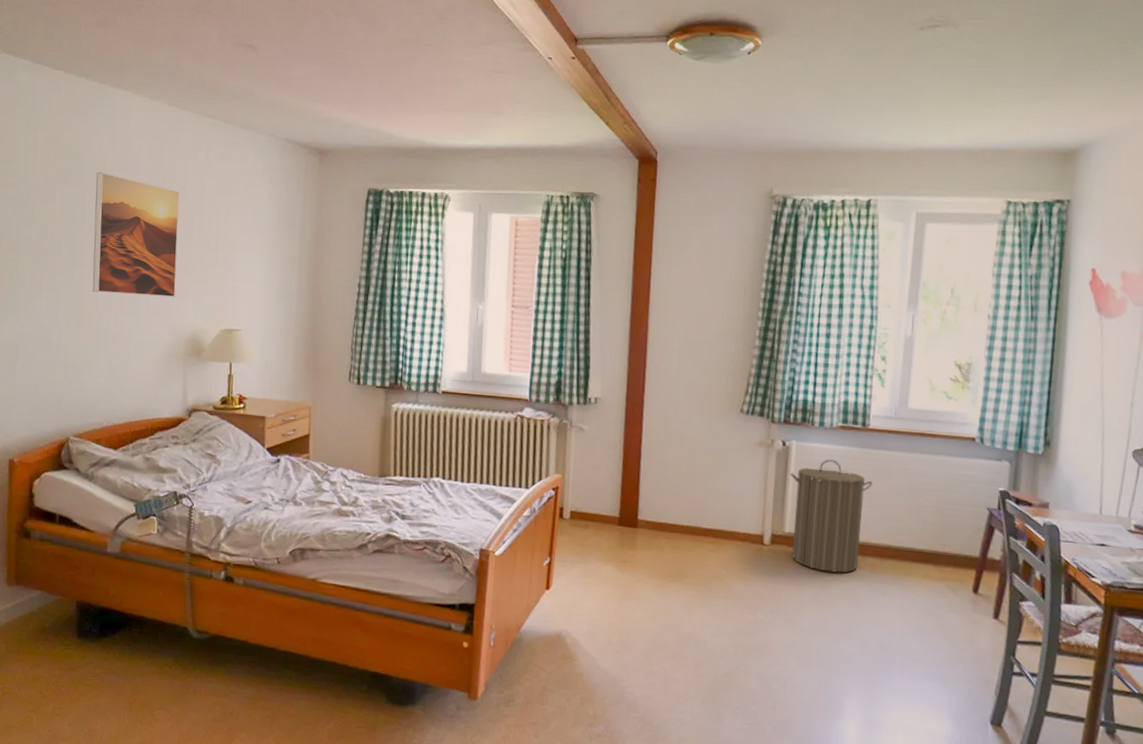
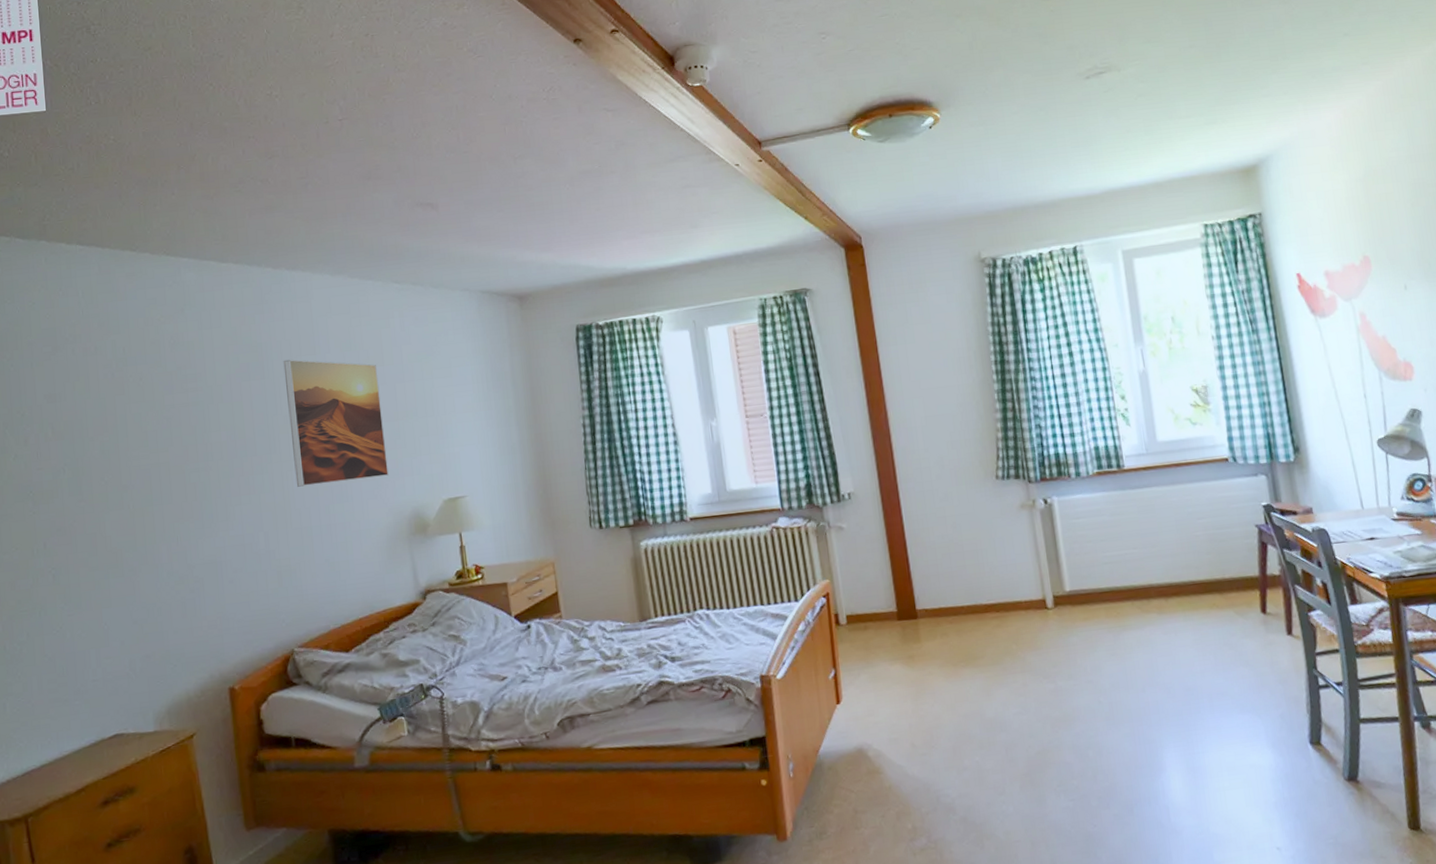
laundry hamper: present [790,459,873,573] -> none [1058,507,1145,624]

